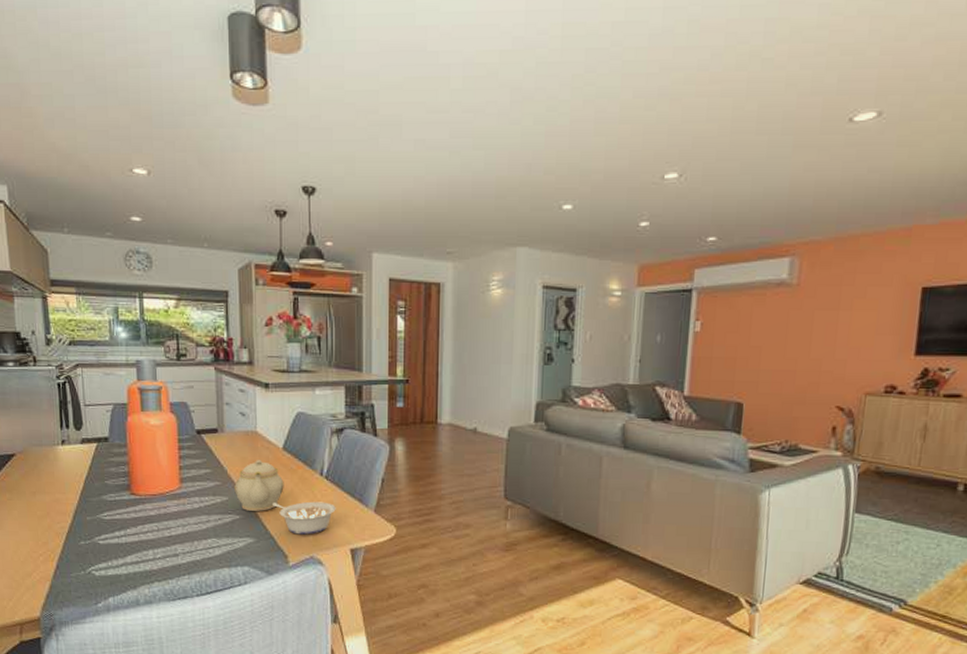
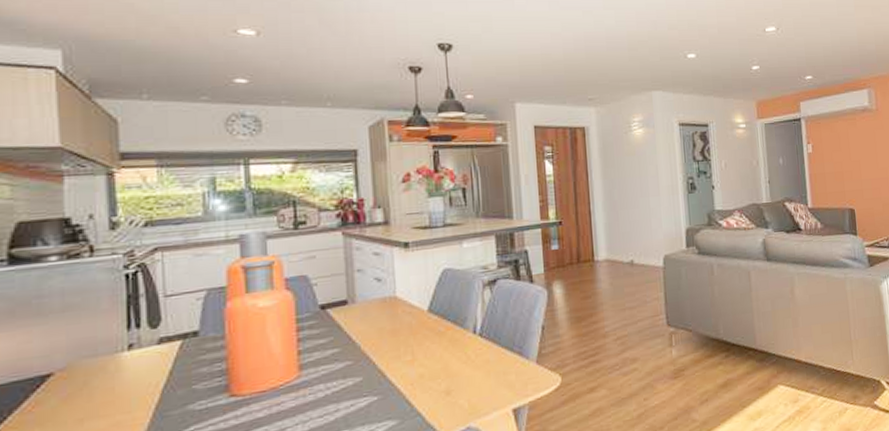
teapot: present [234,460,284,511] -> none [370,328,432,389]
legume: present [273,501,336,535] -> none [418,362,494,406]

